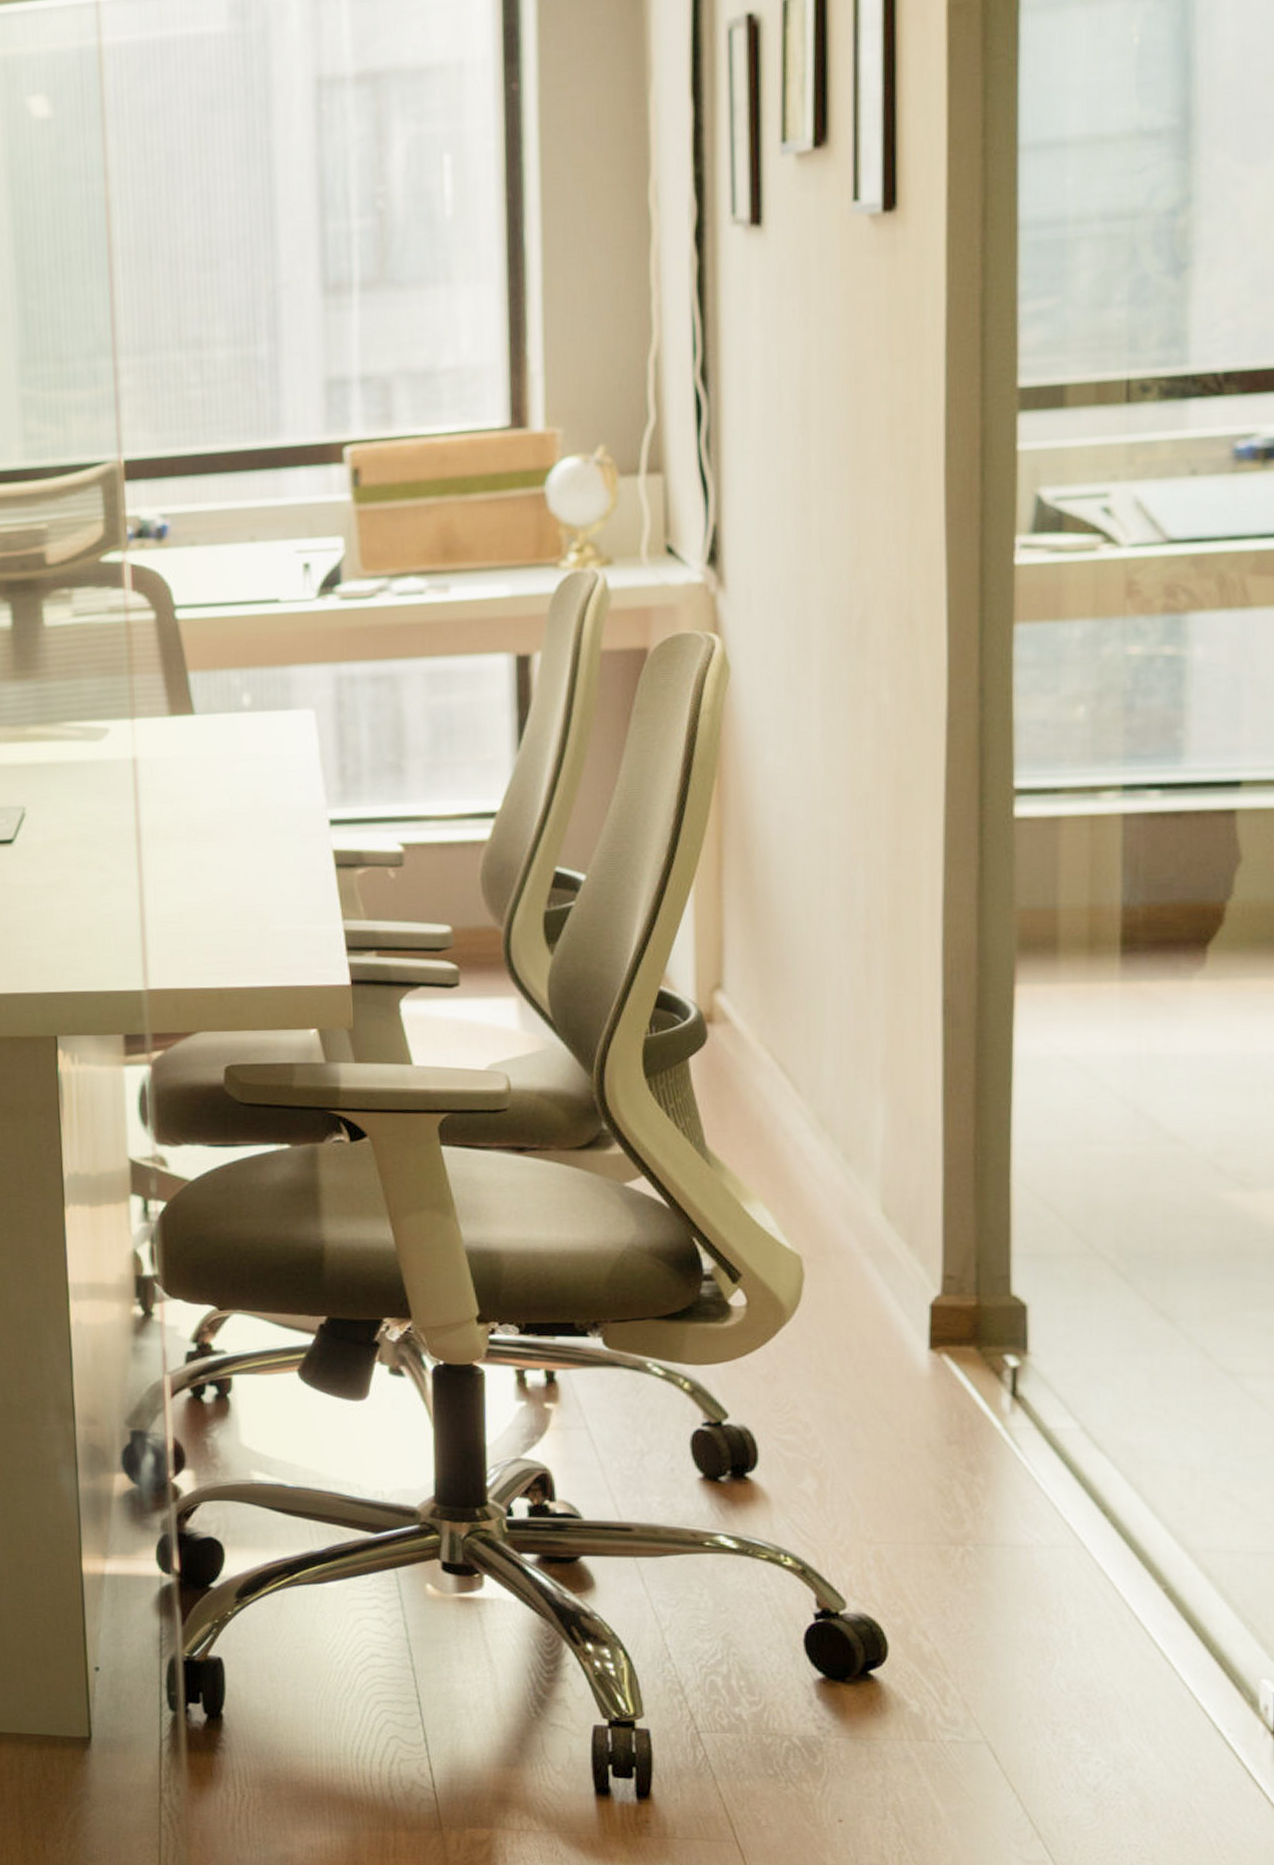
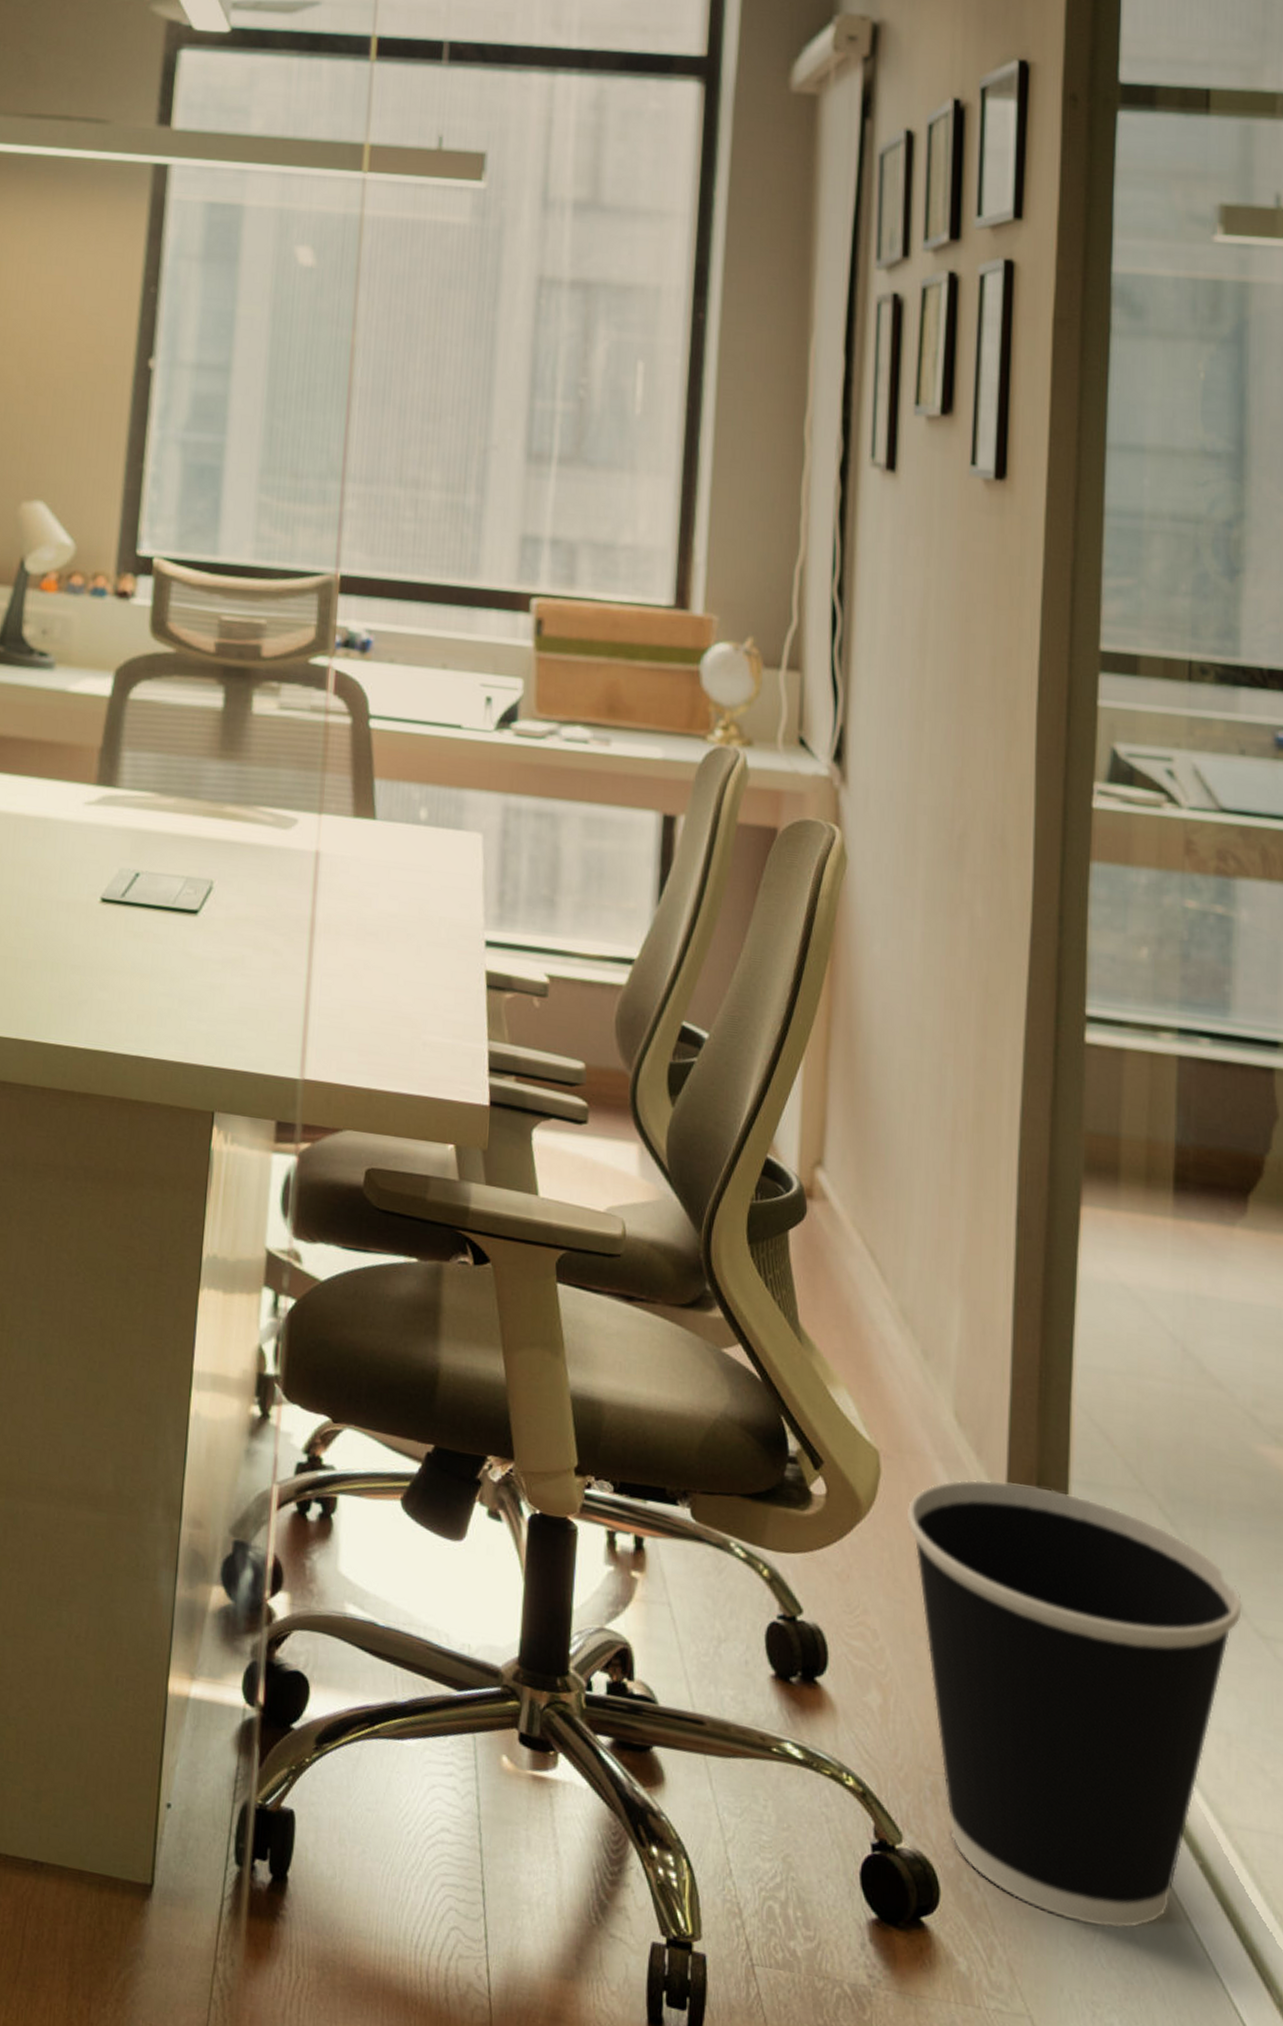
wastebasket: none [834,1266,1205,1657] -> present [906,1479,1242,1929]

